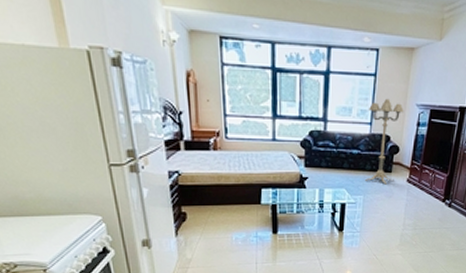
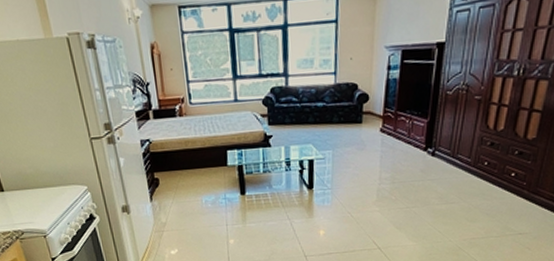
floor lamp: present [365,98,404,185] -> none [332,44,372,137]

